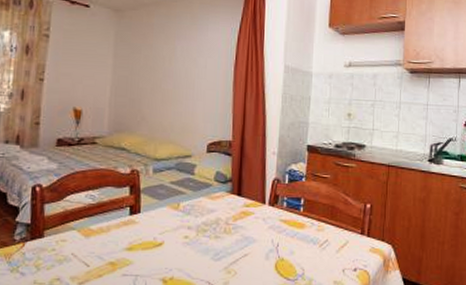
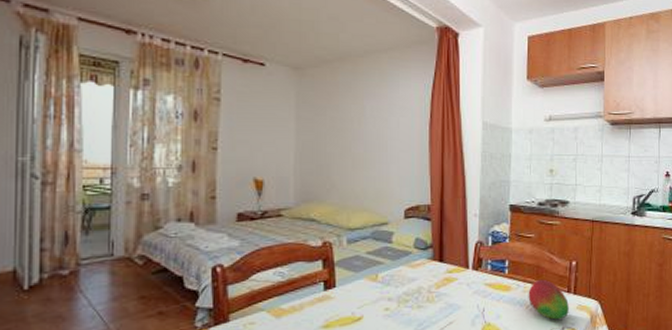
fruit: none [321,219,362,260] -> present [528,279,569,320]

